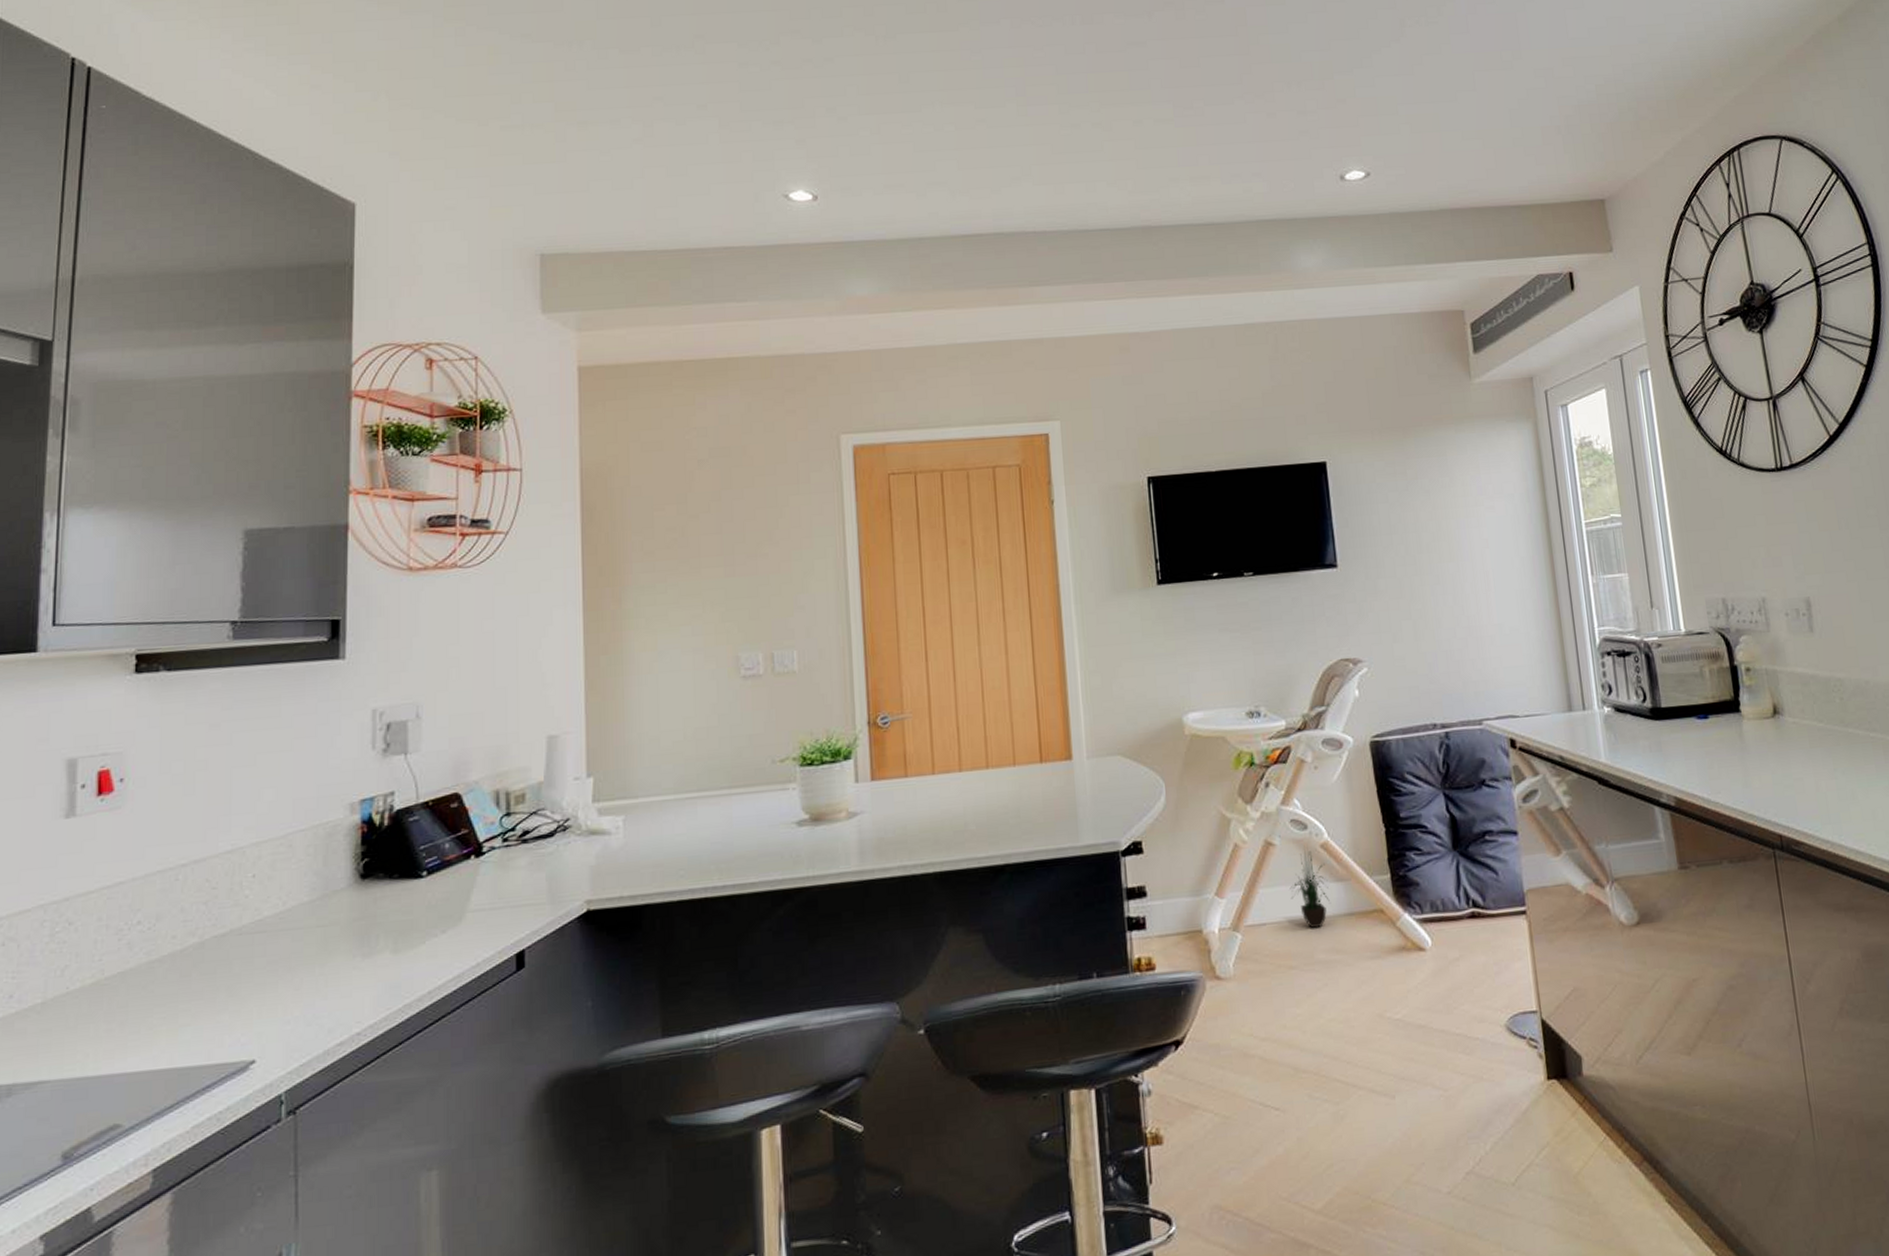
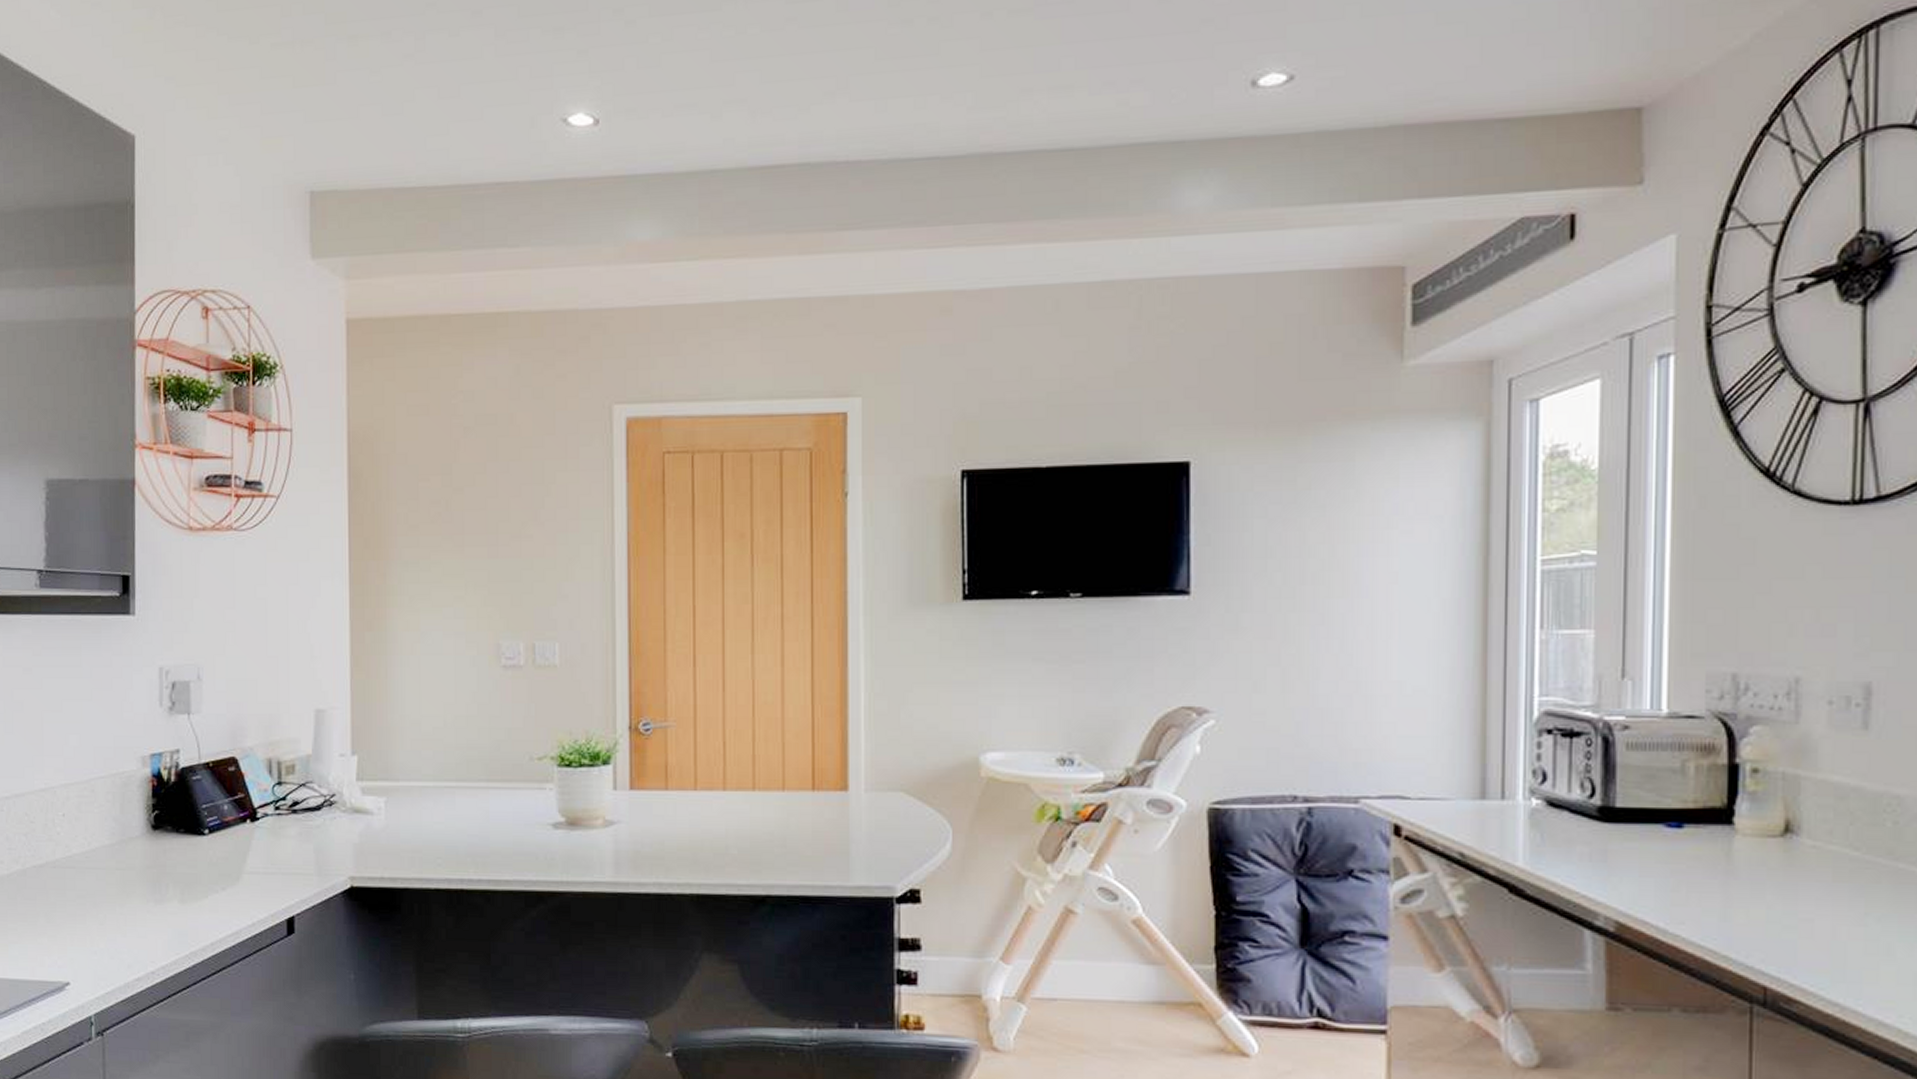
potted plant: present [1289,850,1330,929] -> none [1089,924,1137,1013]

